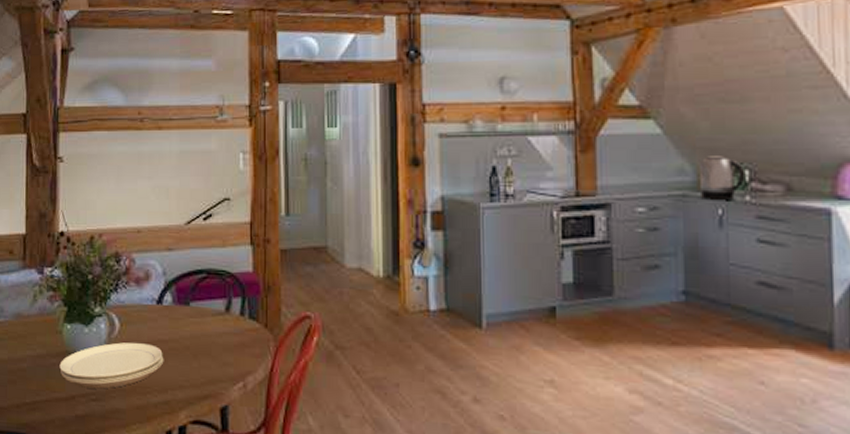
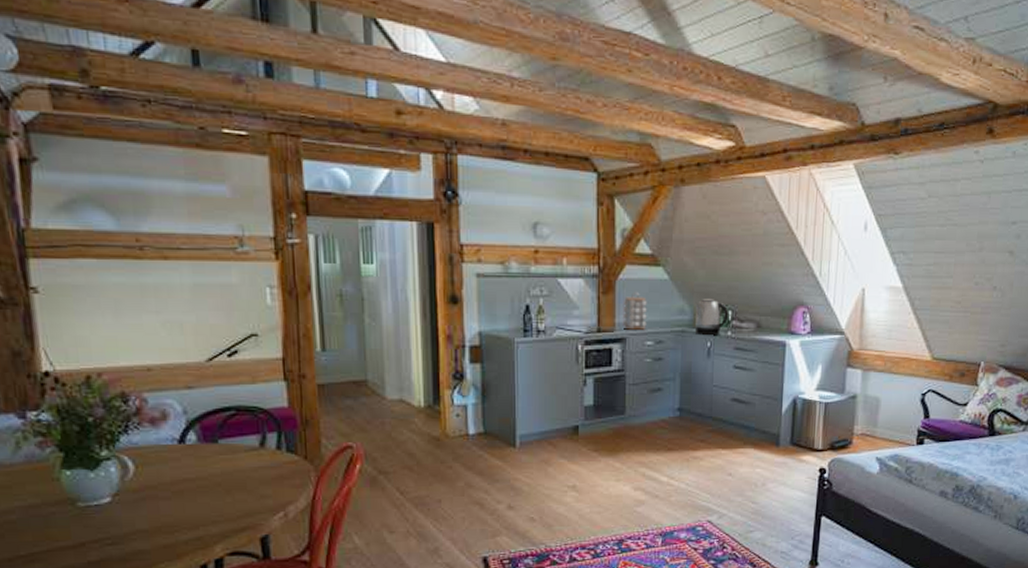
plate: present [59,342,164,389] -> none [60,484,192,533]
spice rack: none [605,150,636,194] -> present [622,292,647,330]

